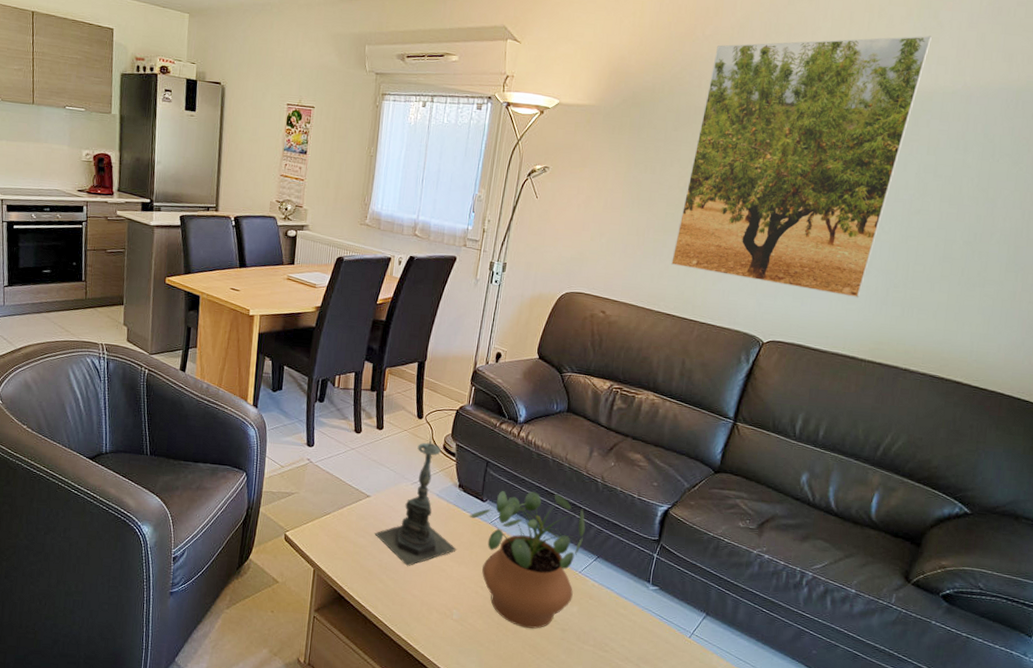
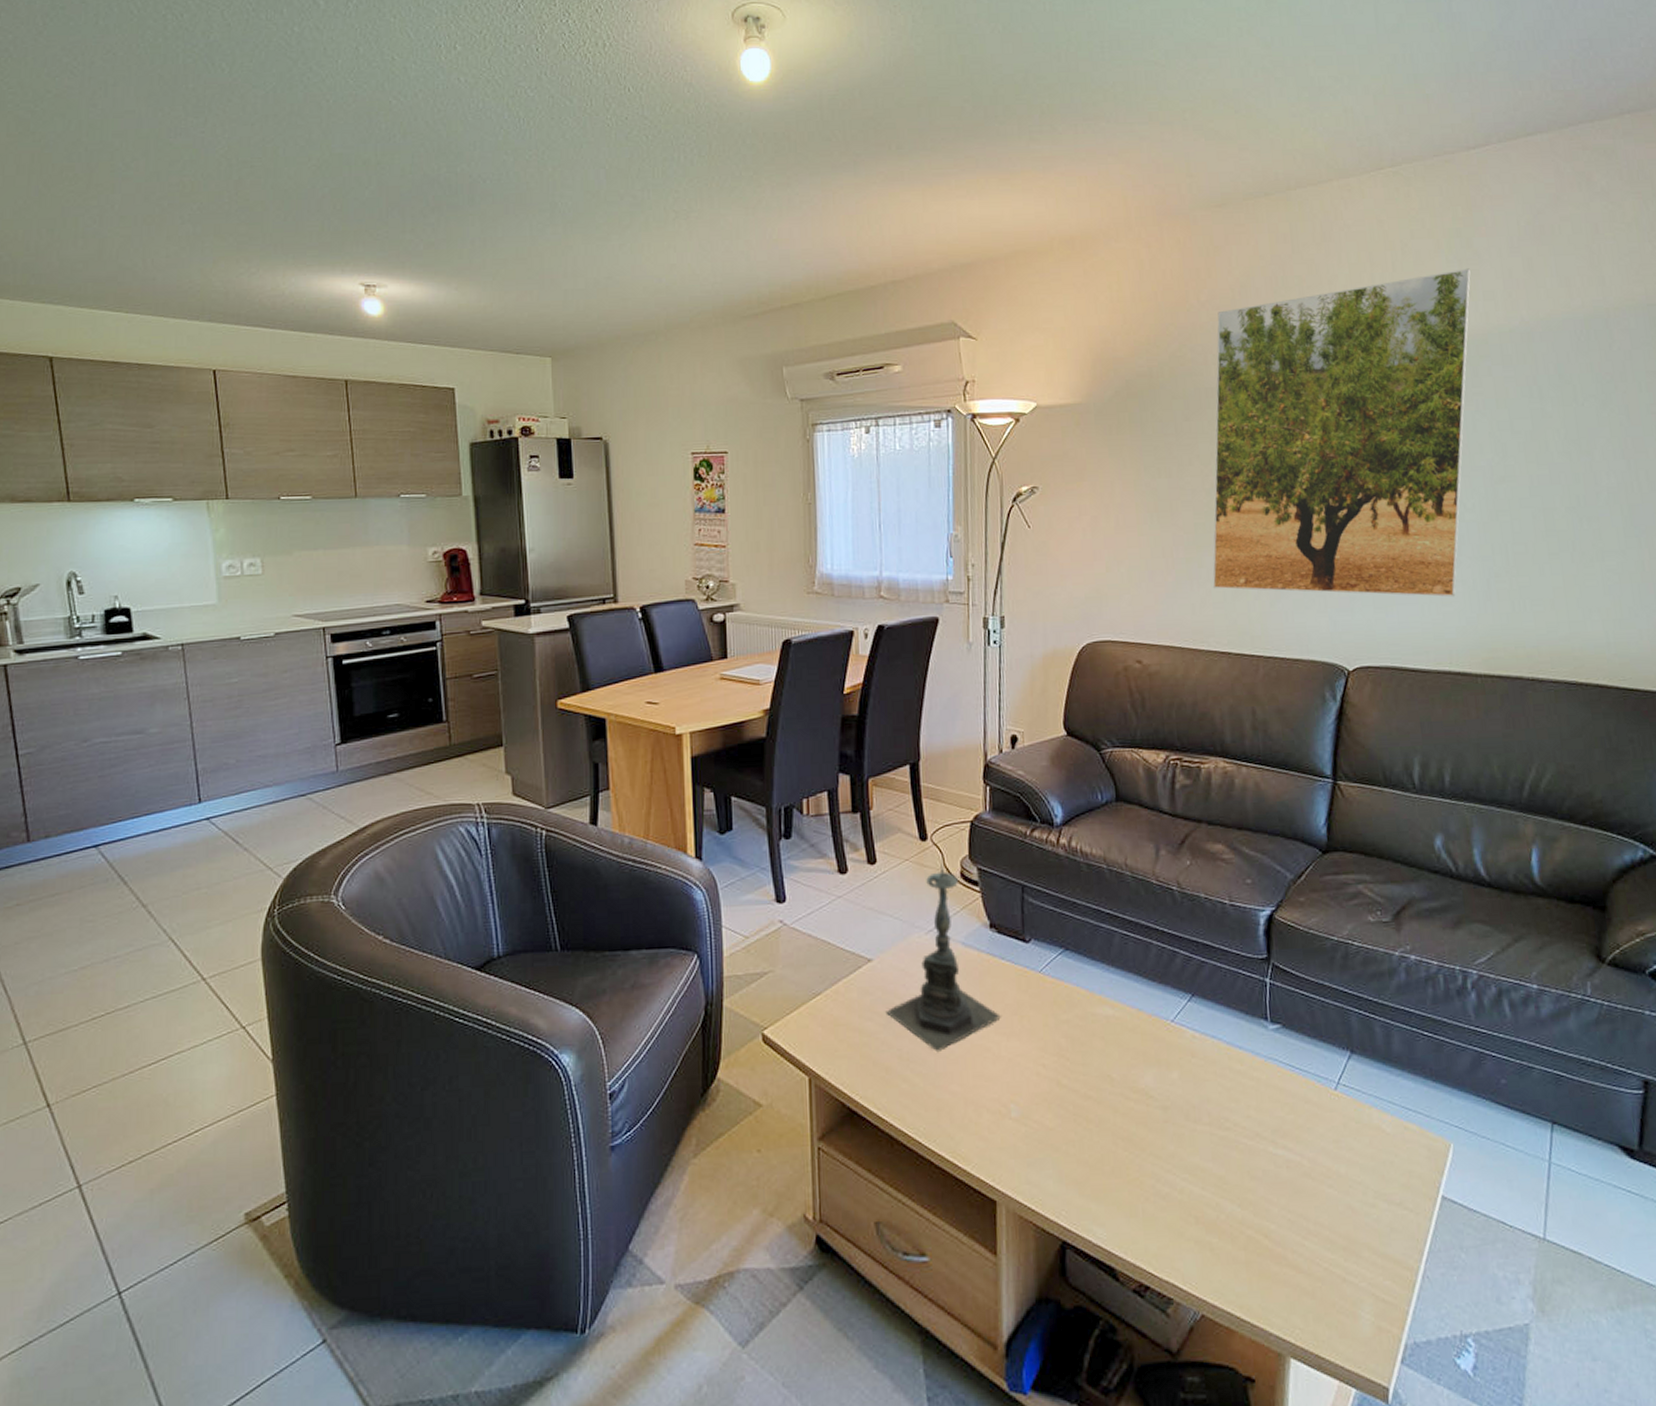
potted plant: present [469,491,586,629] -> none [1010,915,1169,1114]

